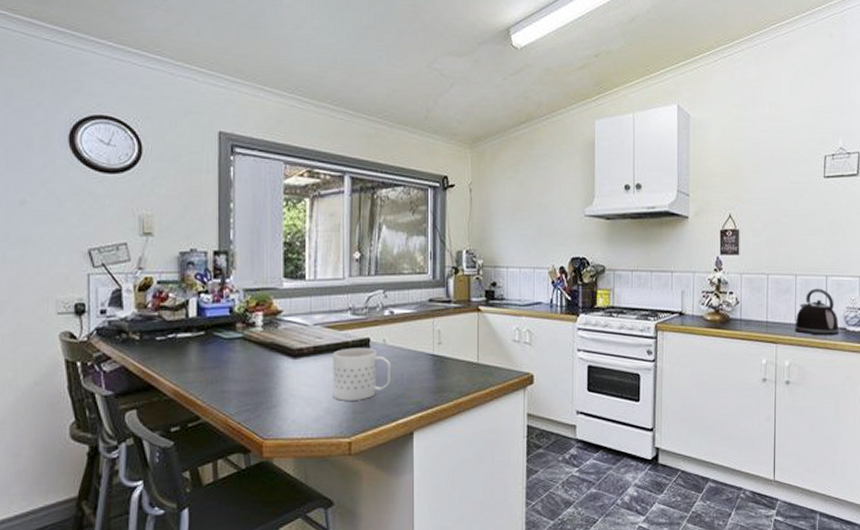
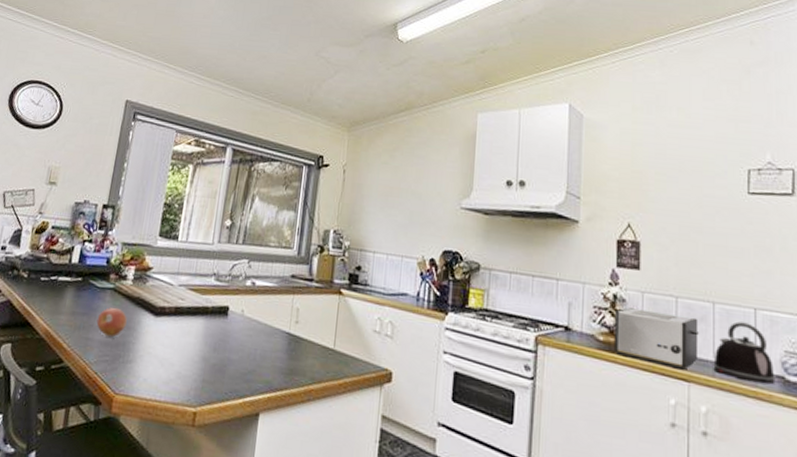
fruit: none [230,356,263,386] -> present [96,307,127,338]
mug: present [332,347,392,401] -> none [186,313,247,370]
toaster: none [718,289,784,335] -> present [613,307,699,371]

